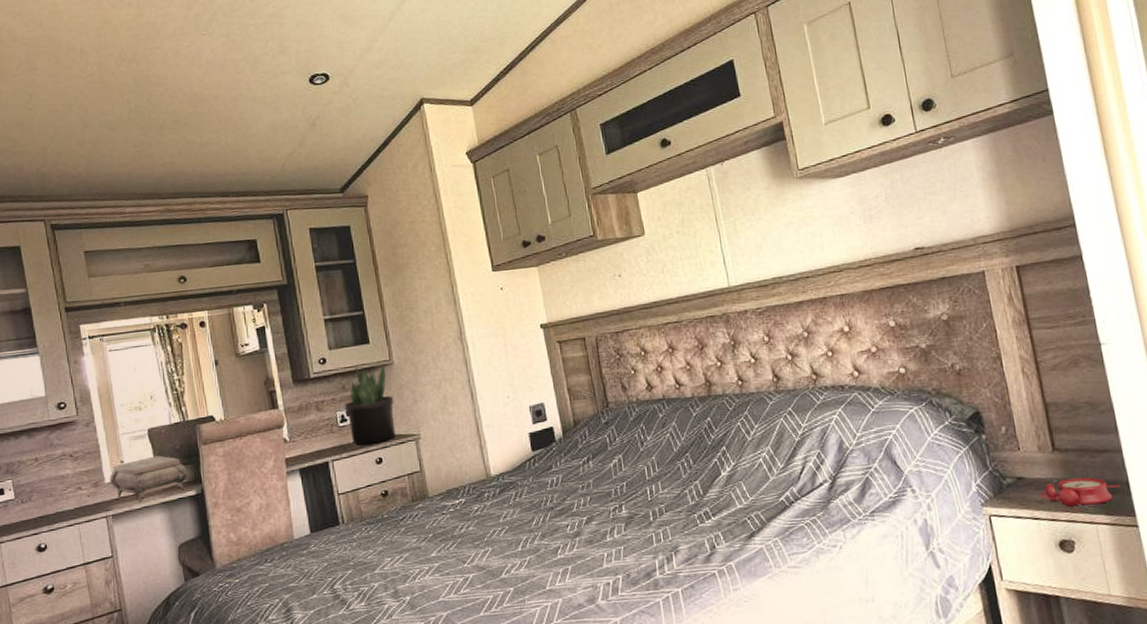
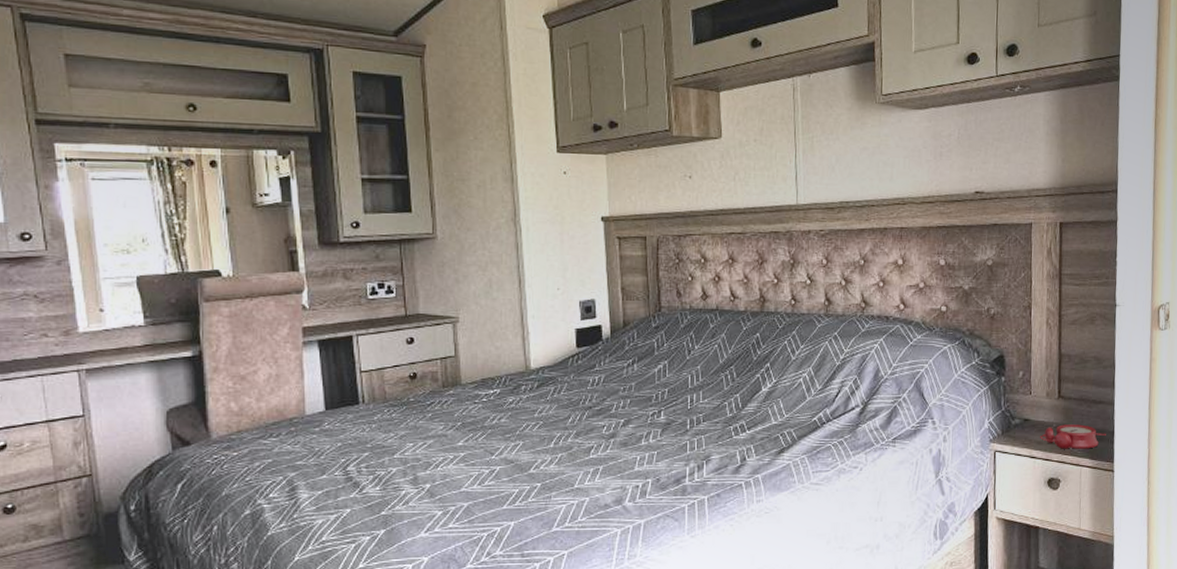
jewelry box: present [109,455,187,503] -> none [84,308,183,359]
planter: present [344,363,396,446] -> none [376,236,432,323]

